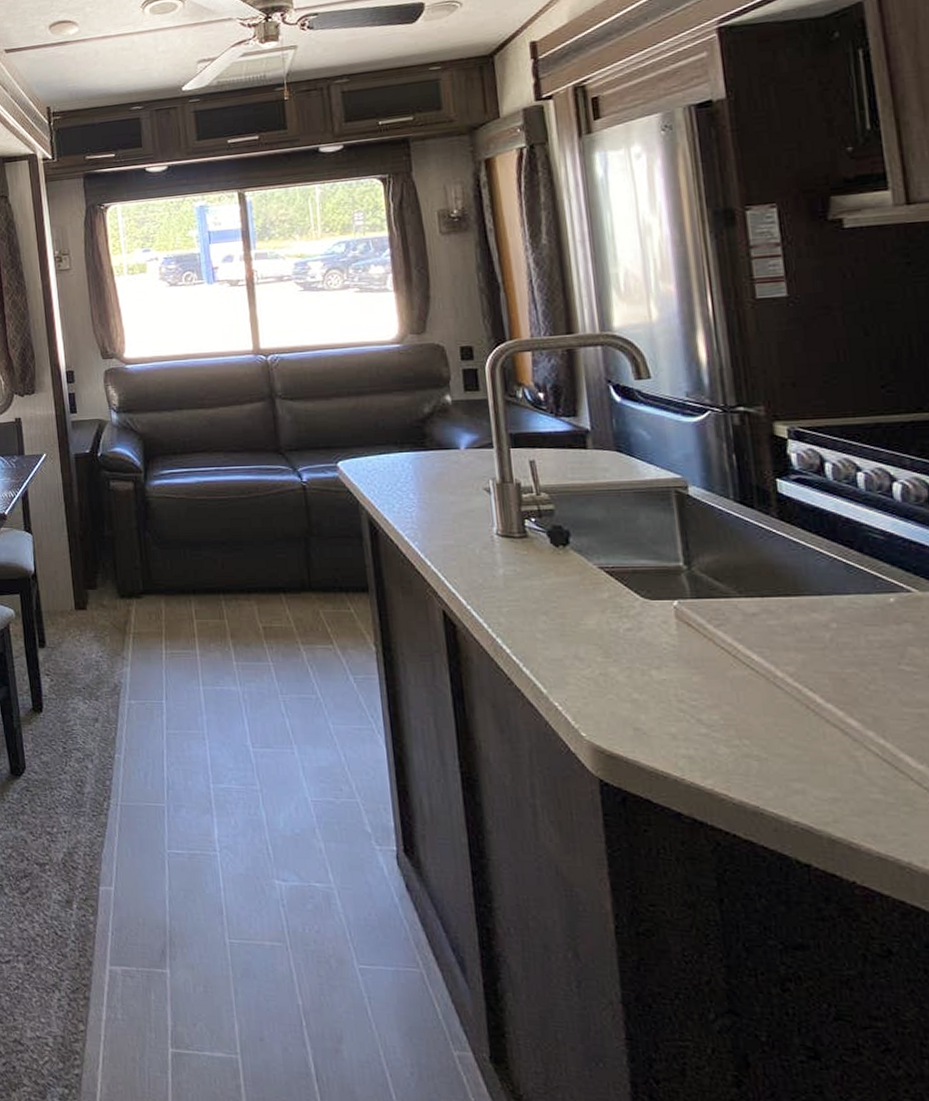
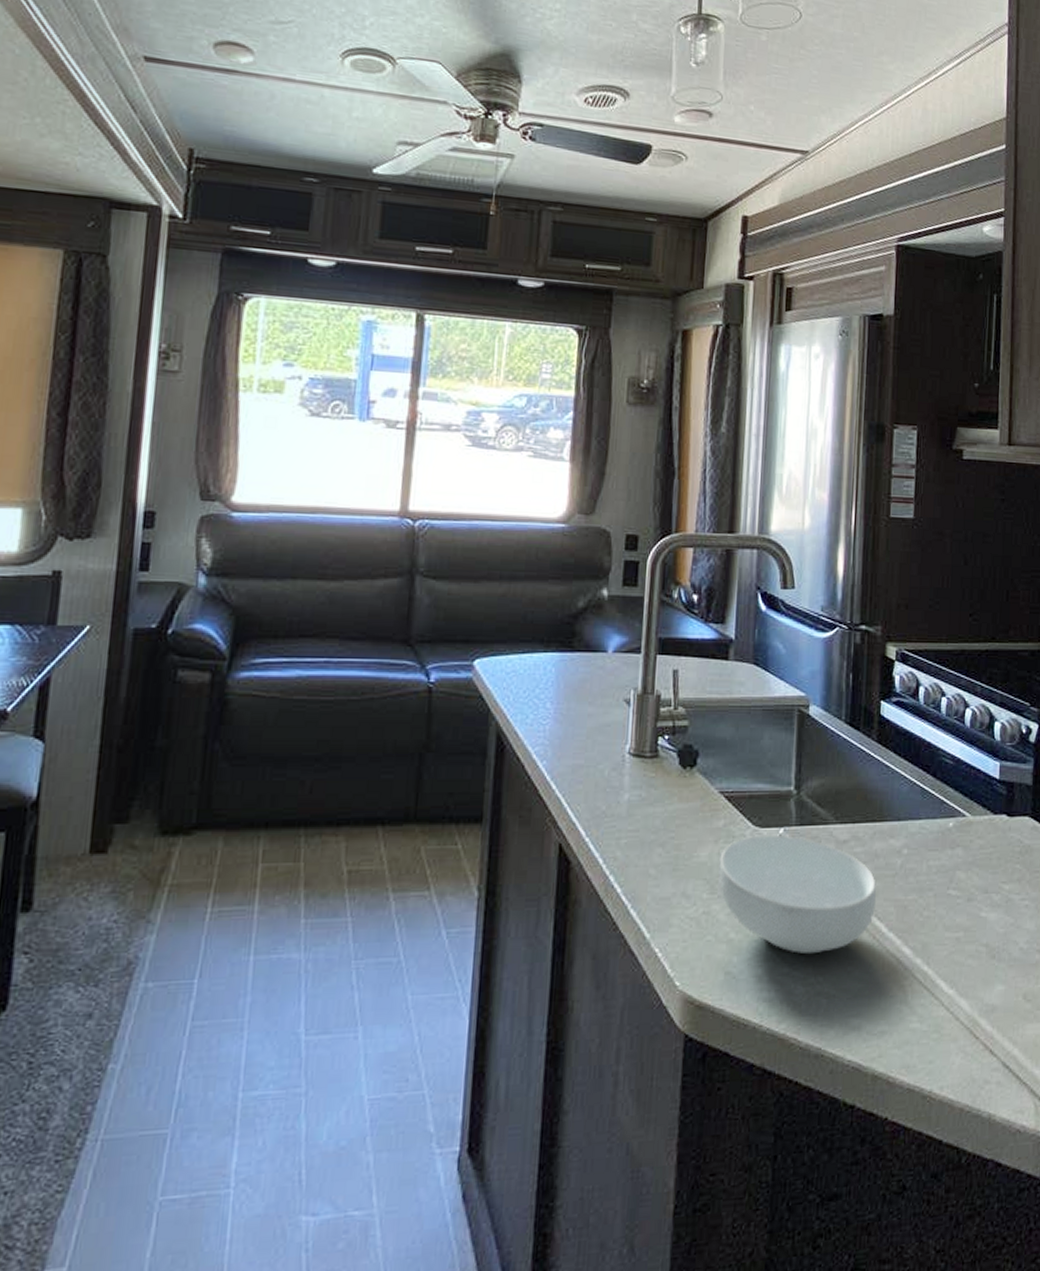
cereal bowl: none [609,606,805,719] -> present [719,834,877,955]

